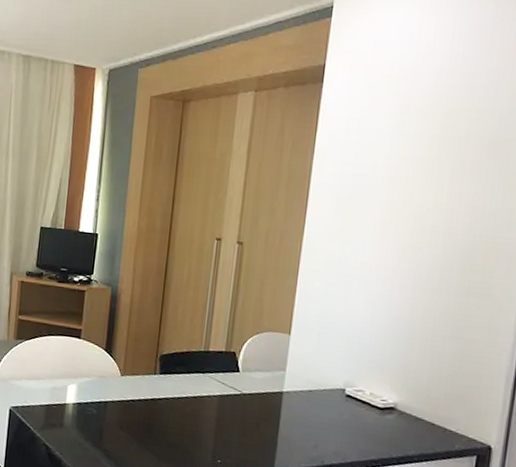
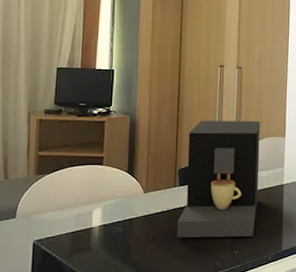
coffee maker: none [153,302,261,447] -> present [176,121,260,238]

